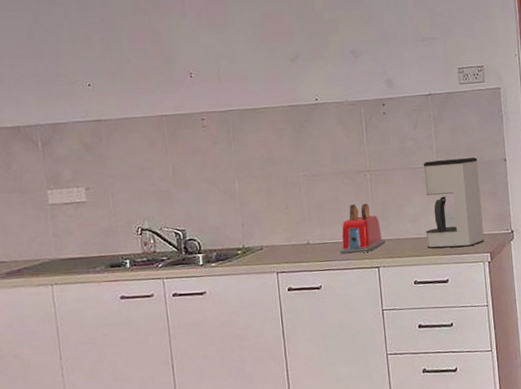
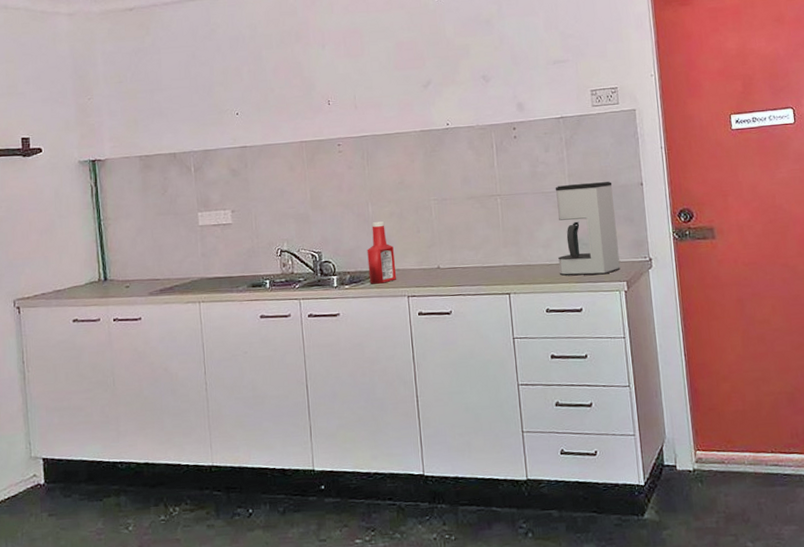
ketchup bottle: none [234,198,266,262] -> present [367,221,397,284]
toaster: present [340,203,386,254] -> none [470,228,516,279]

